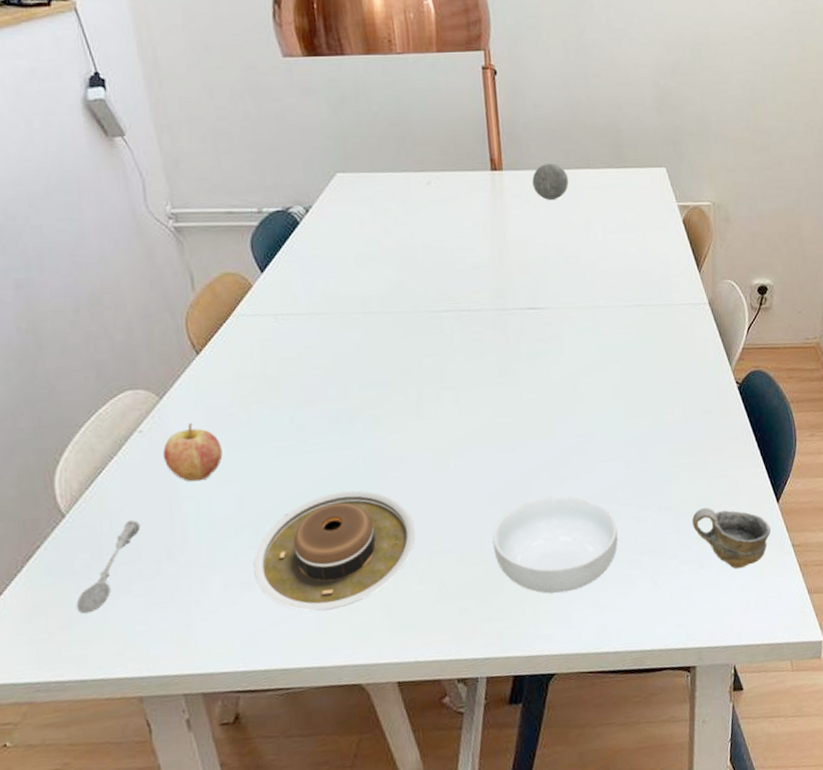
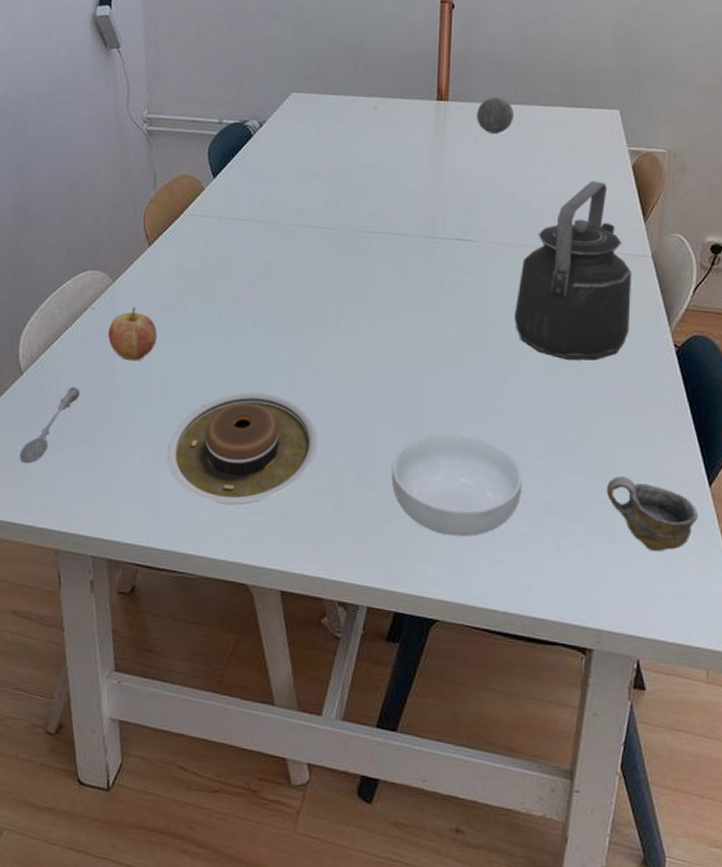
kettle: none [591,237,697,410] -> present [515,181,632,361]

